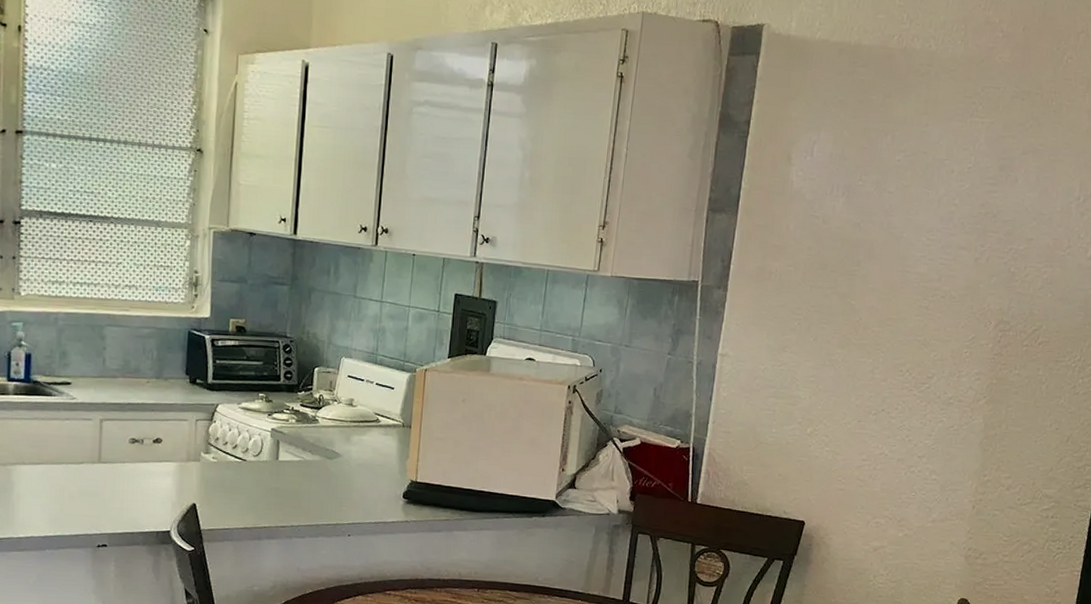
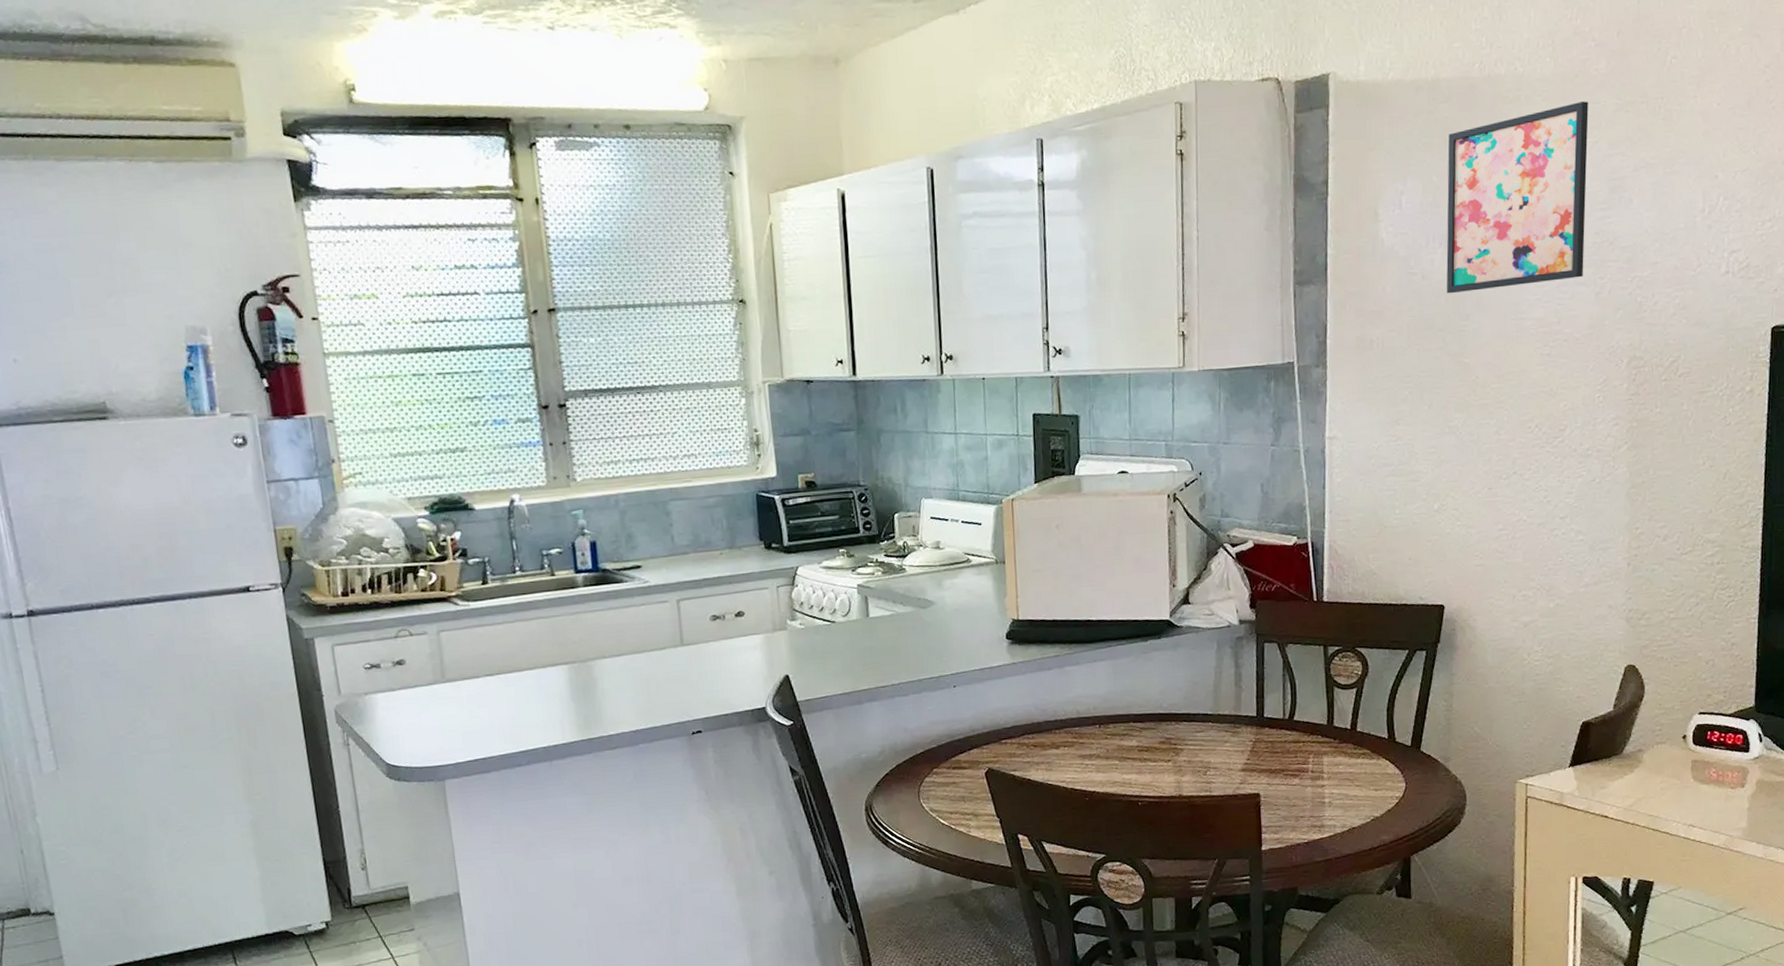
wall art: none [842,84,990,243] -> present [1446,101,1589,294]

